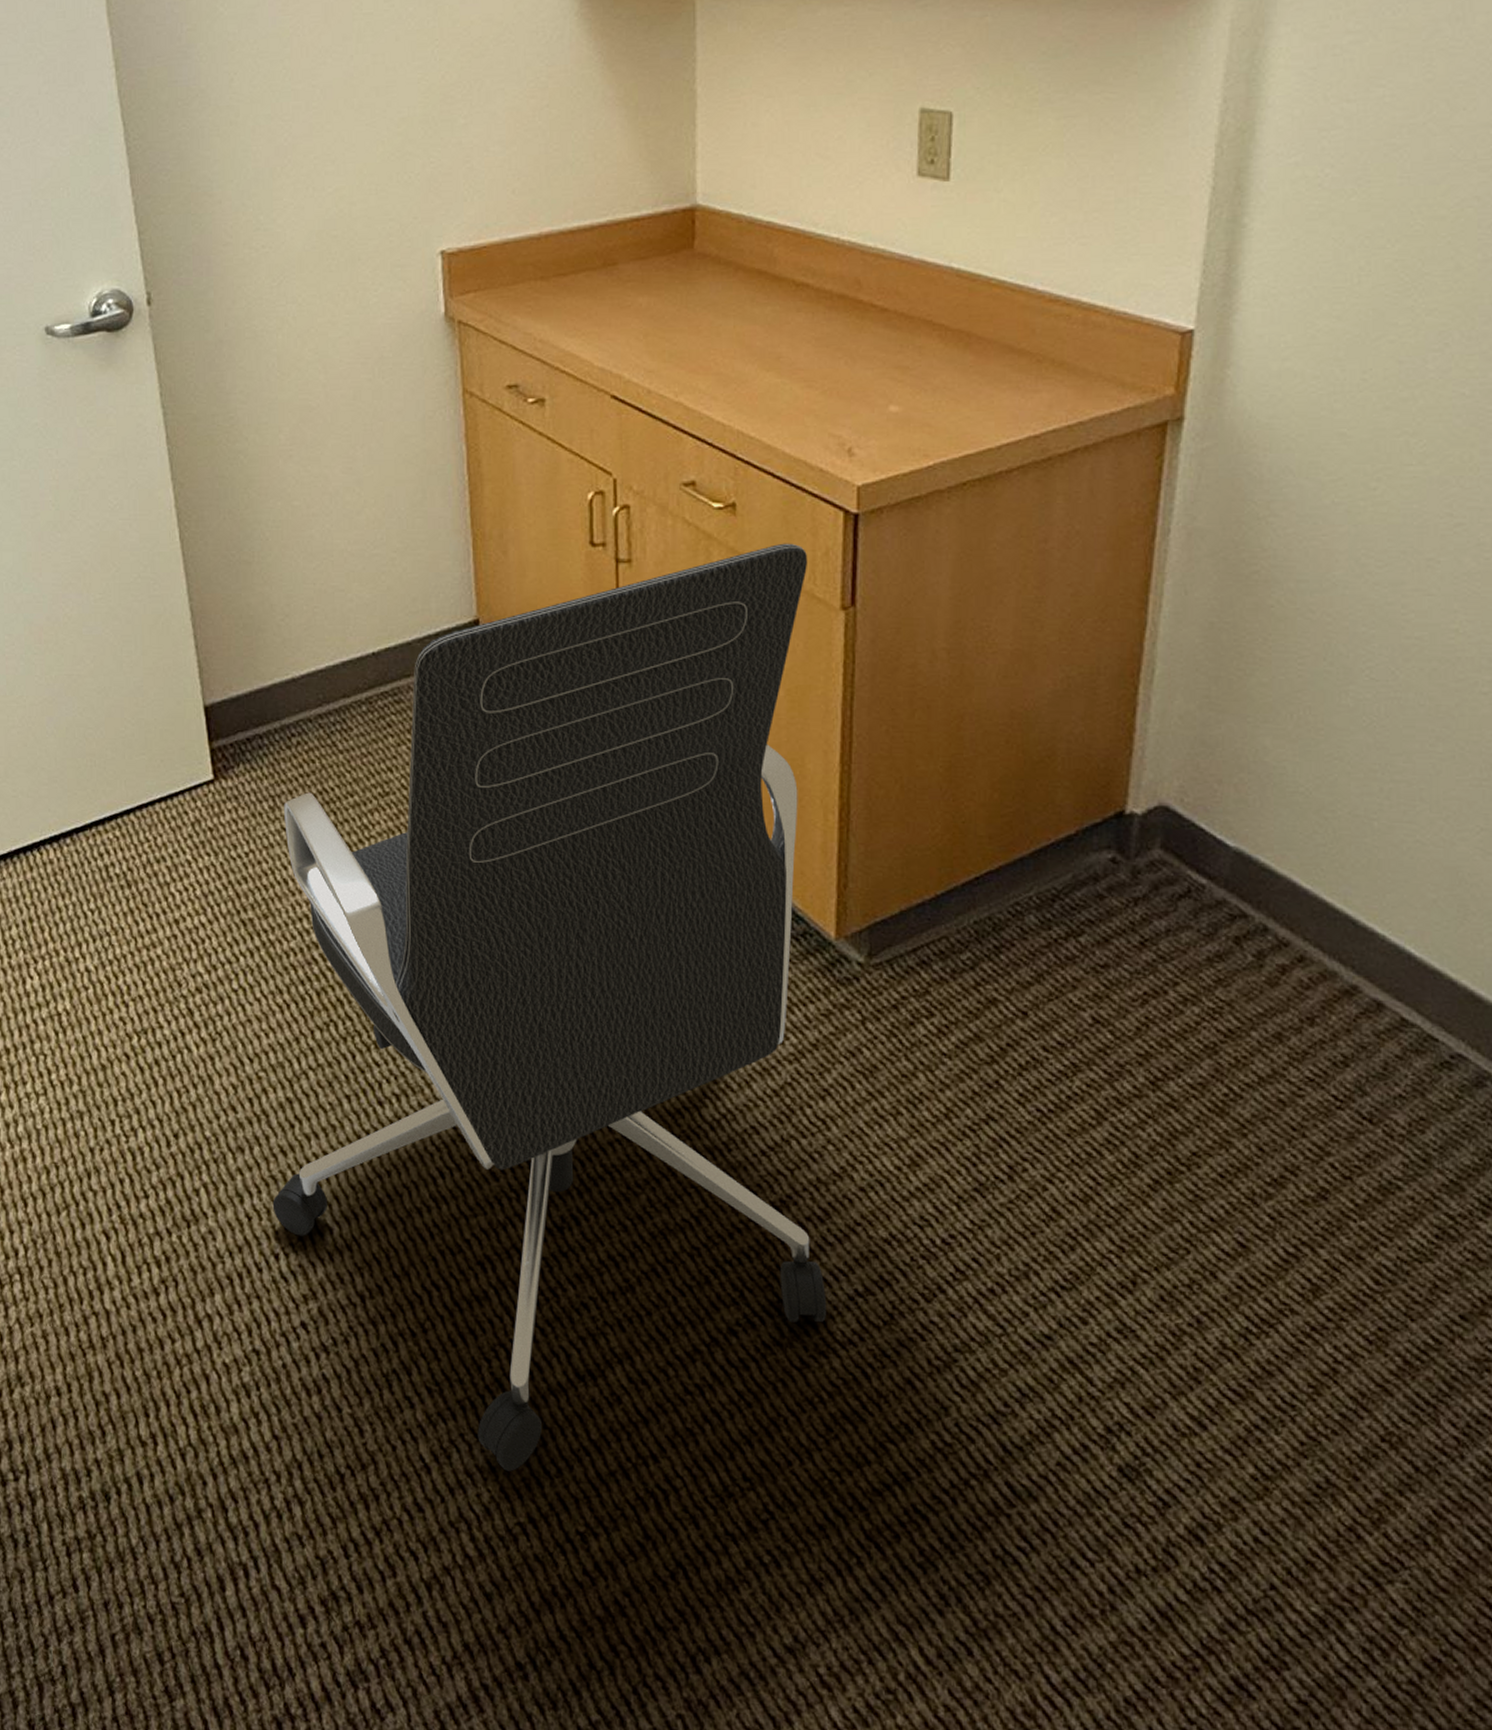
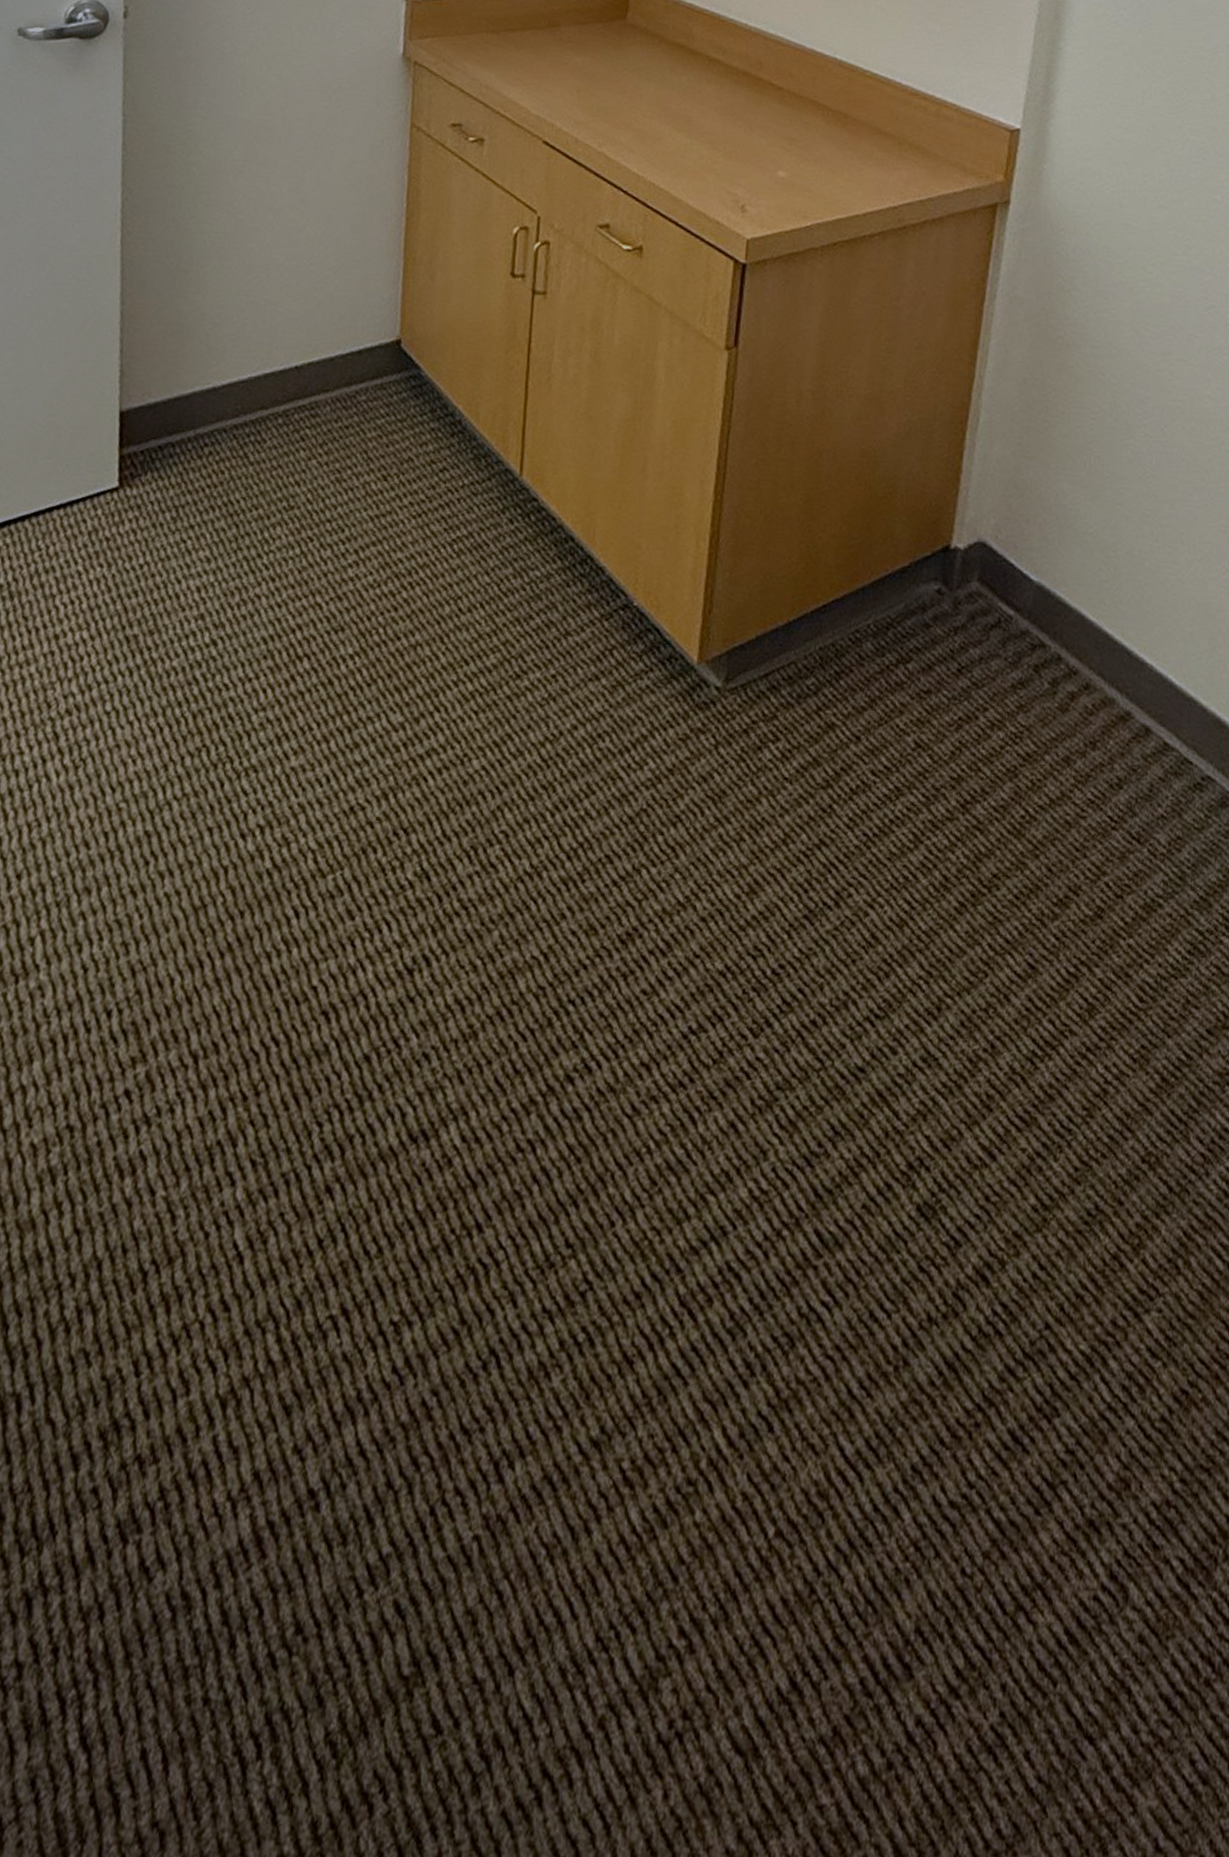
office chair: present [272,543,826,1471] -> none [112,285,701,1254]

